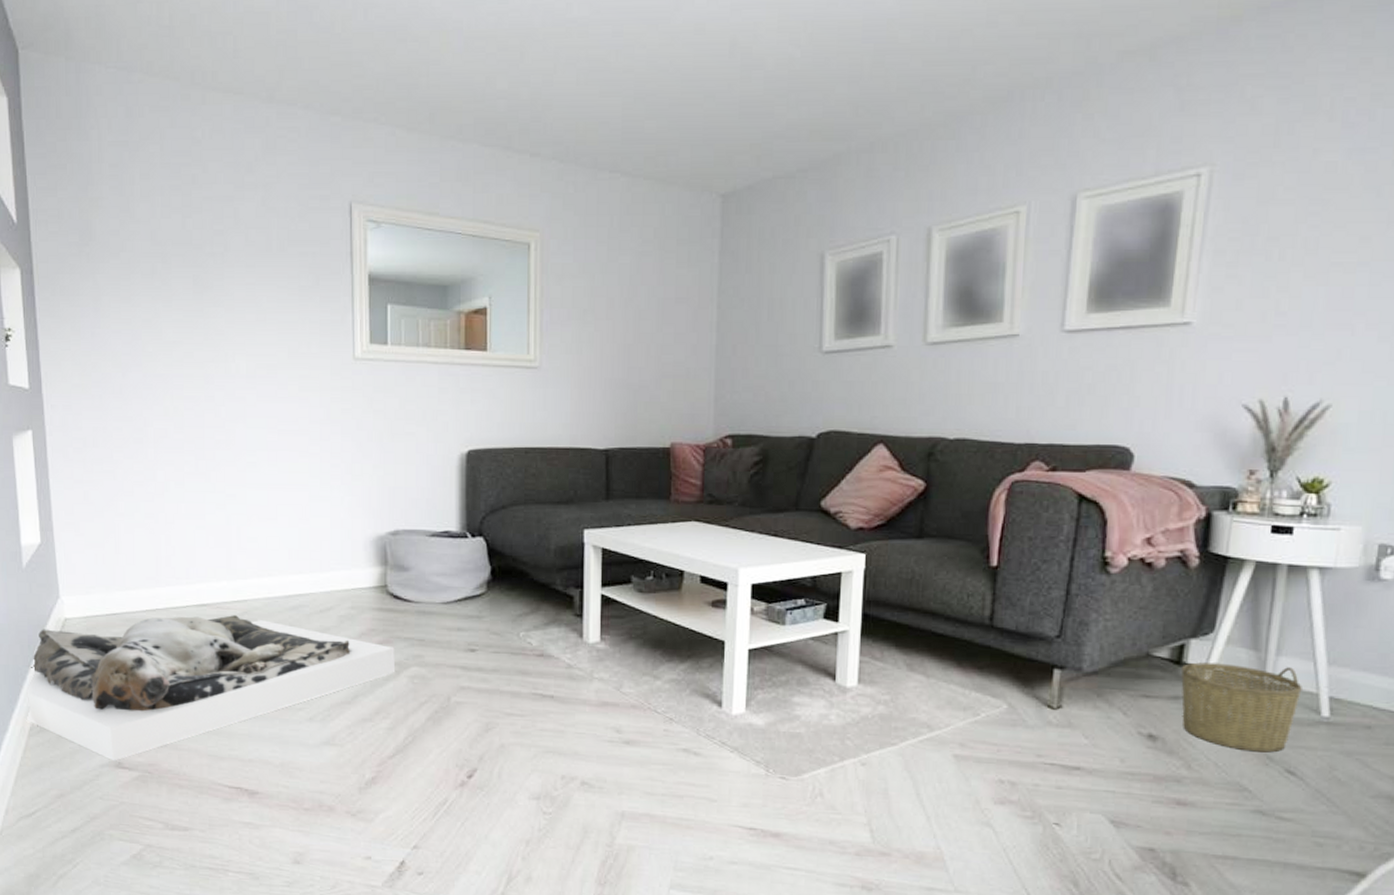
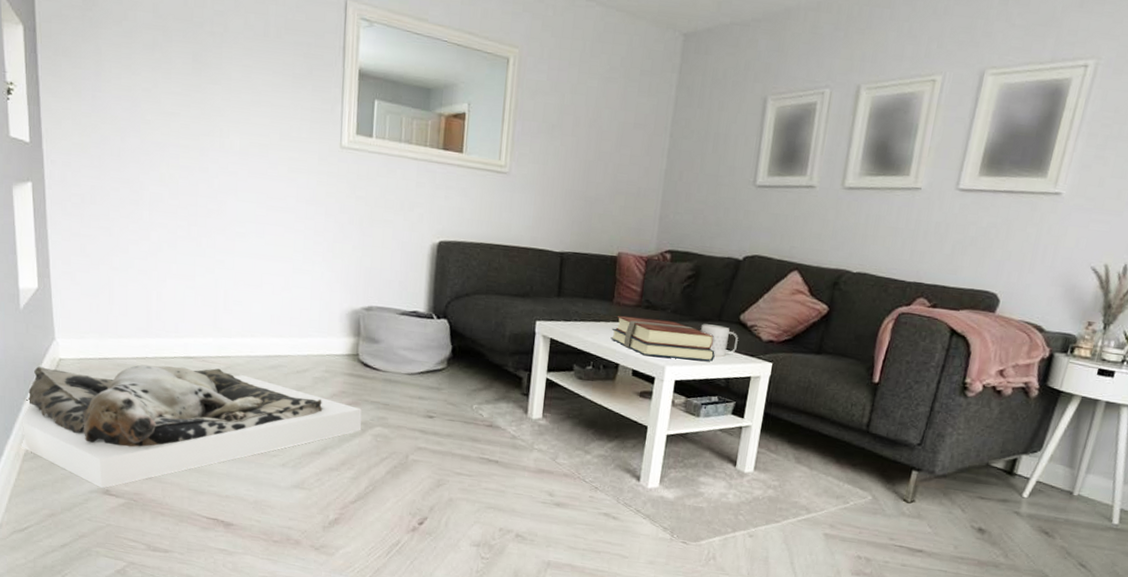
books: none [671,514,796,559] -> present [610,316,715,361]
mug: none [776,515,821,553] -> present [701,324,738,358]
basket: present [1180,662,1302,753] -> none [1006,473,1102,549]

